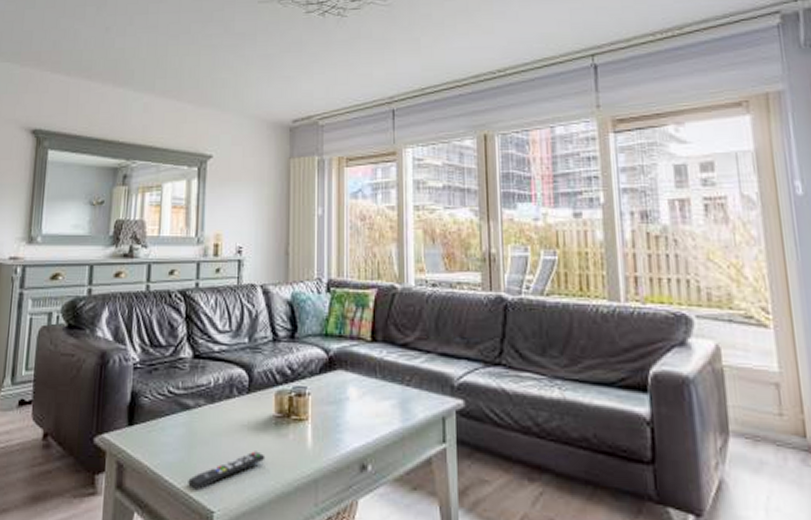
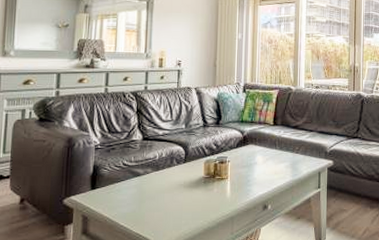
remote control: present [188,451,266,491] -> none [139,201,197,231]

